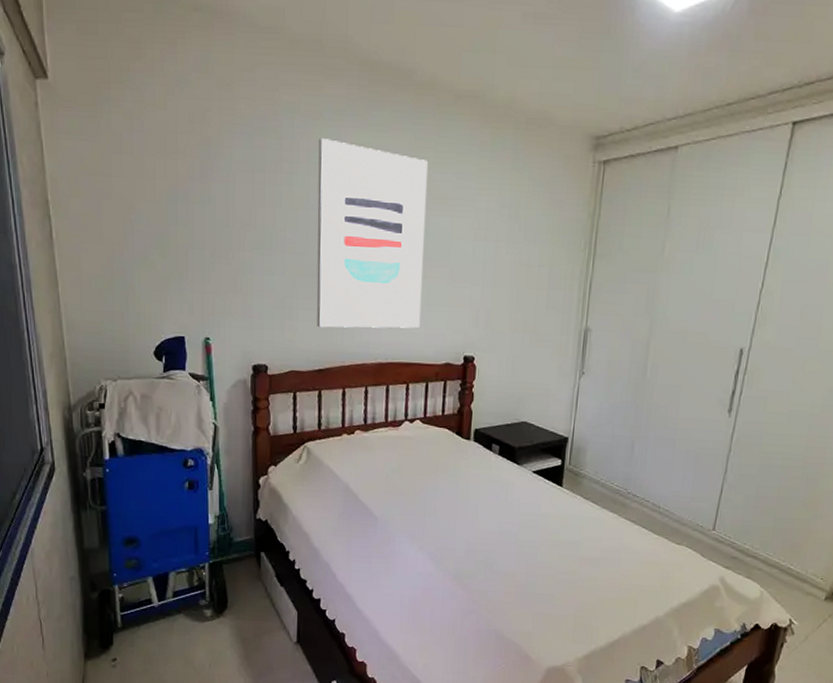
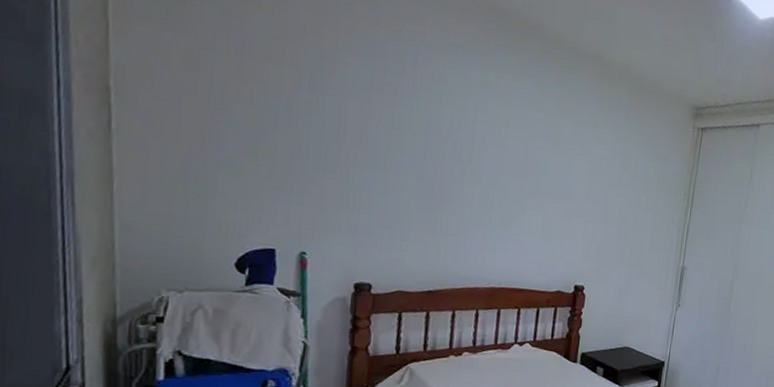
wall art: present [316,138,428,329] -> none [429,70,549,257]

